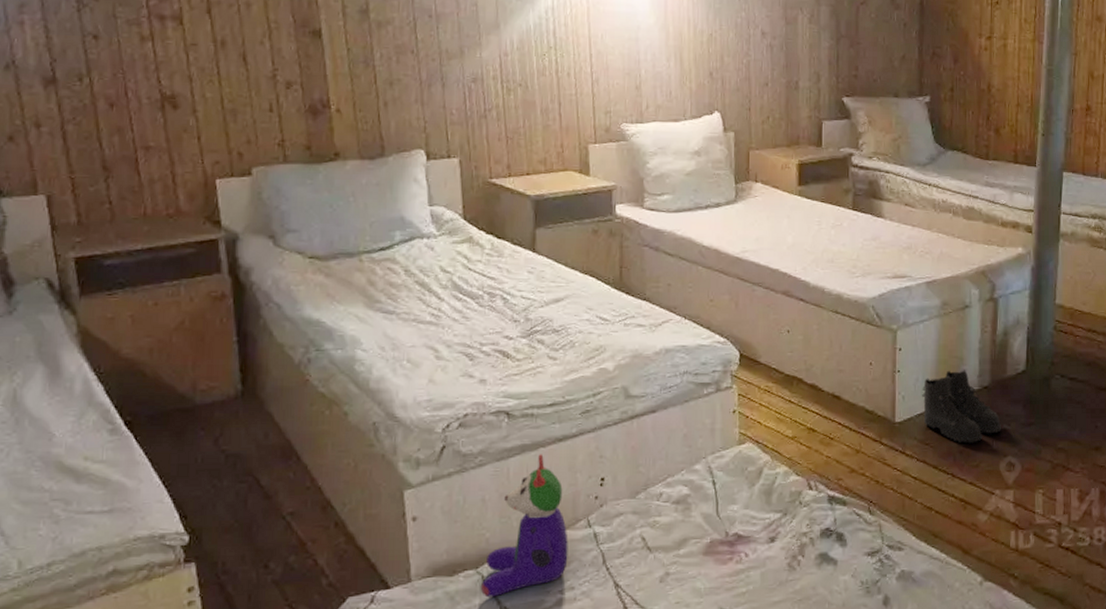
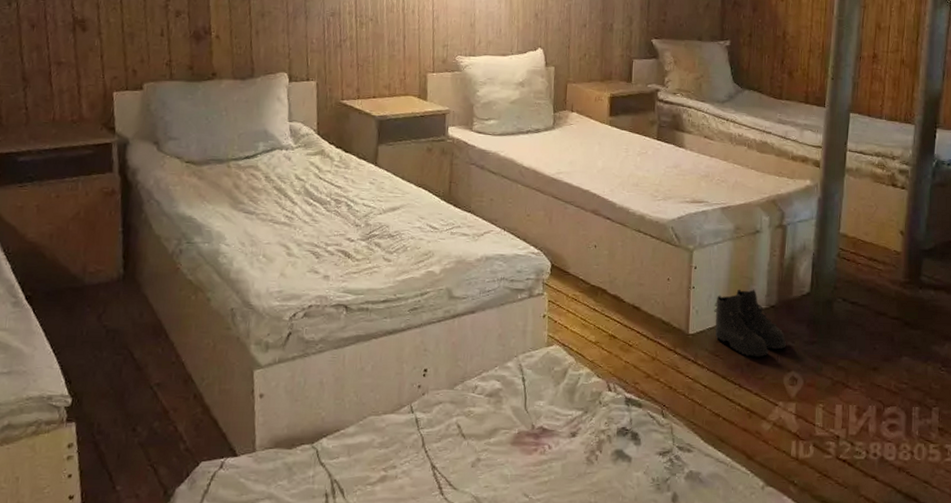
stuffed toy: present [481,454,568,598] -> none [315,345,393,470]

